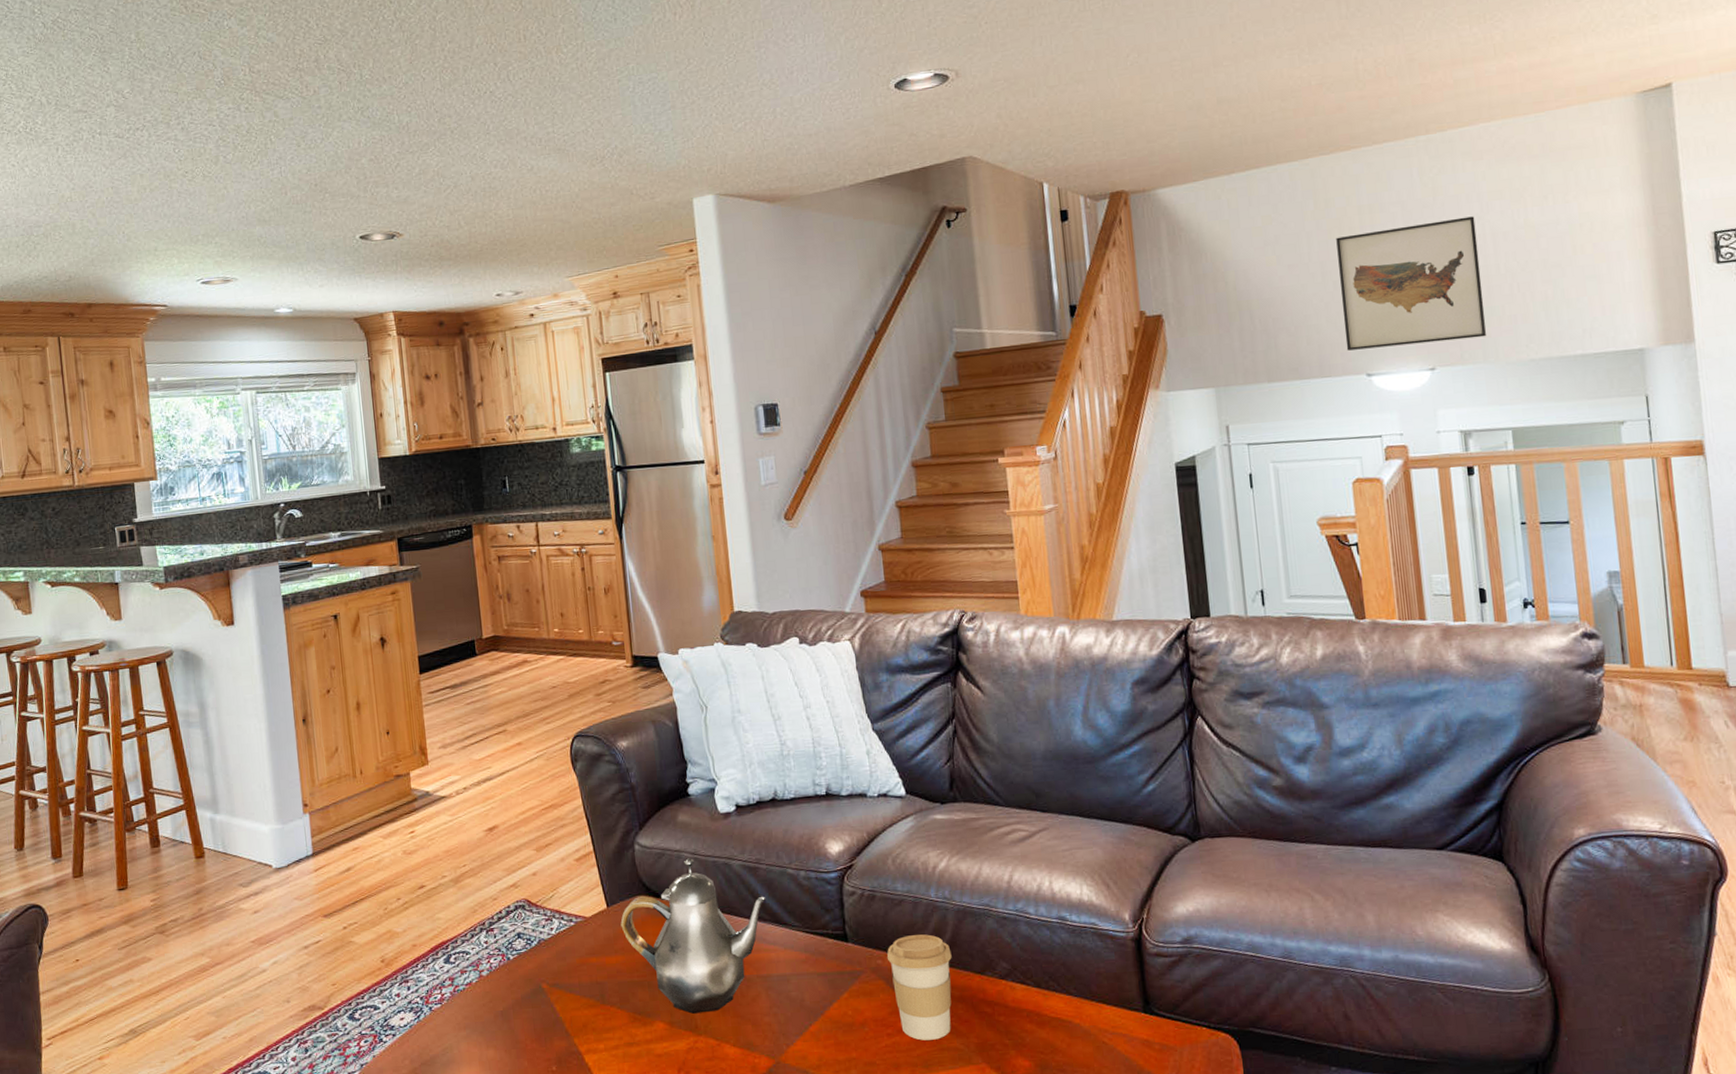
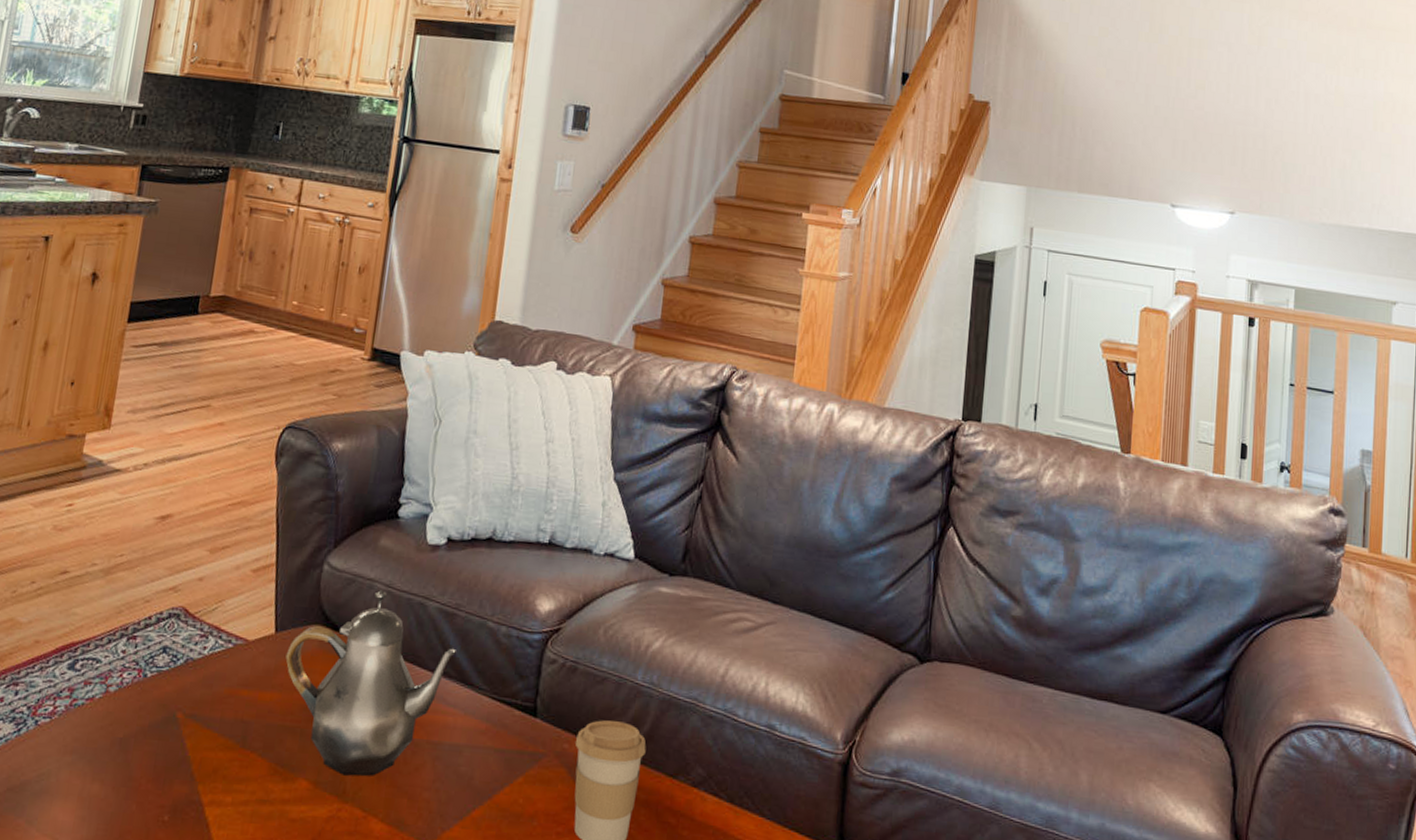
wall art: present [1336,216,1486,351] -> none [1156,64,1292,192]

